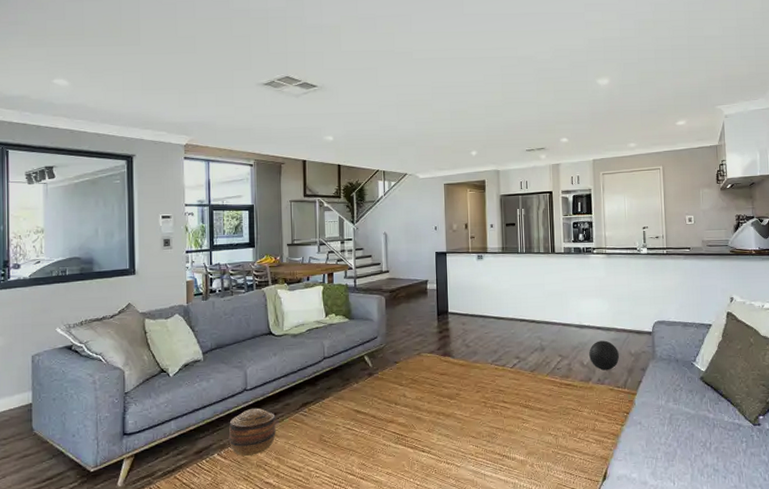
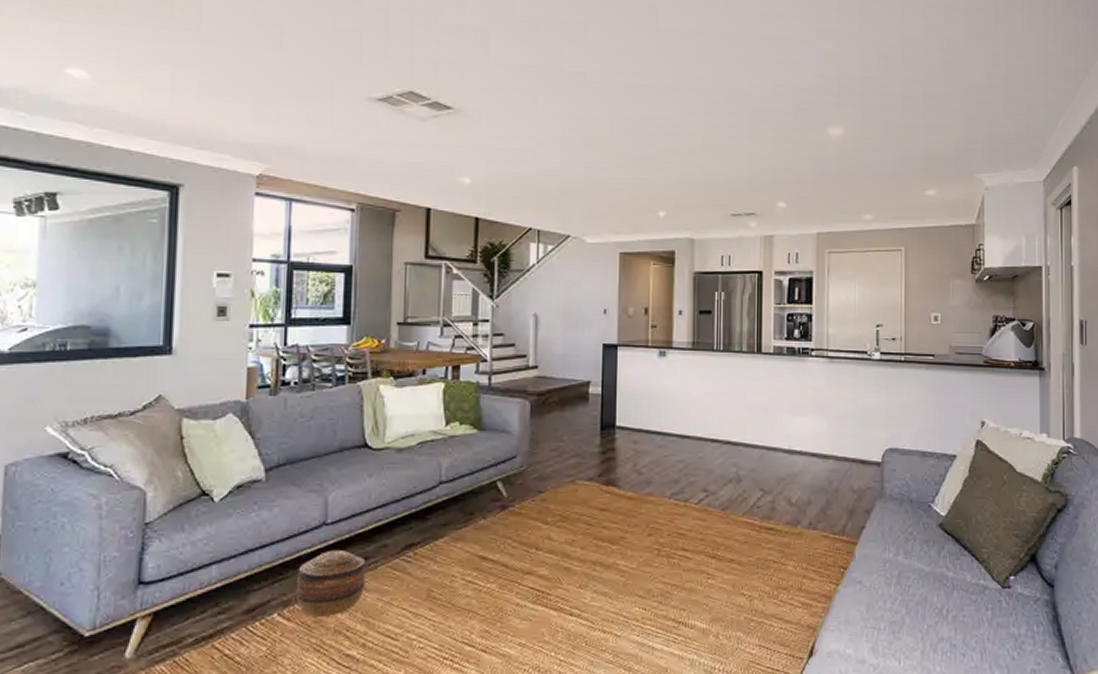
ball: present [589,340,620,370] -> none [799,471,839,511]

